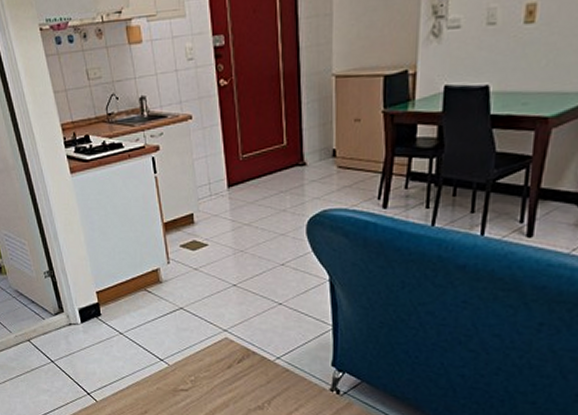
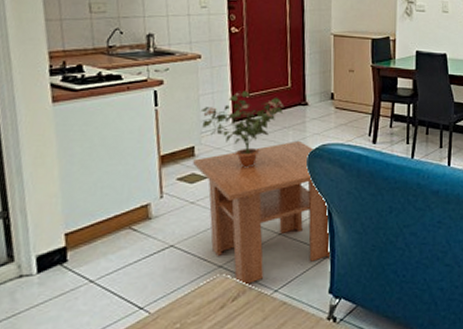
coffee table: none [193,206,332,349] -> present [193,140,329,284]
potted plant: none [196,152,280,235] -> present [200,91,284,168]

